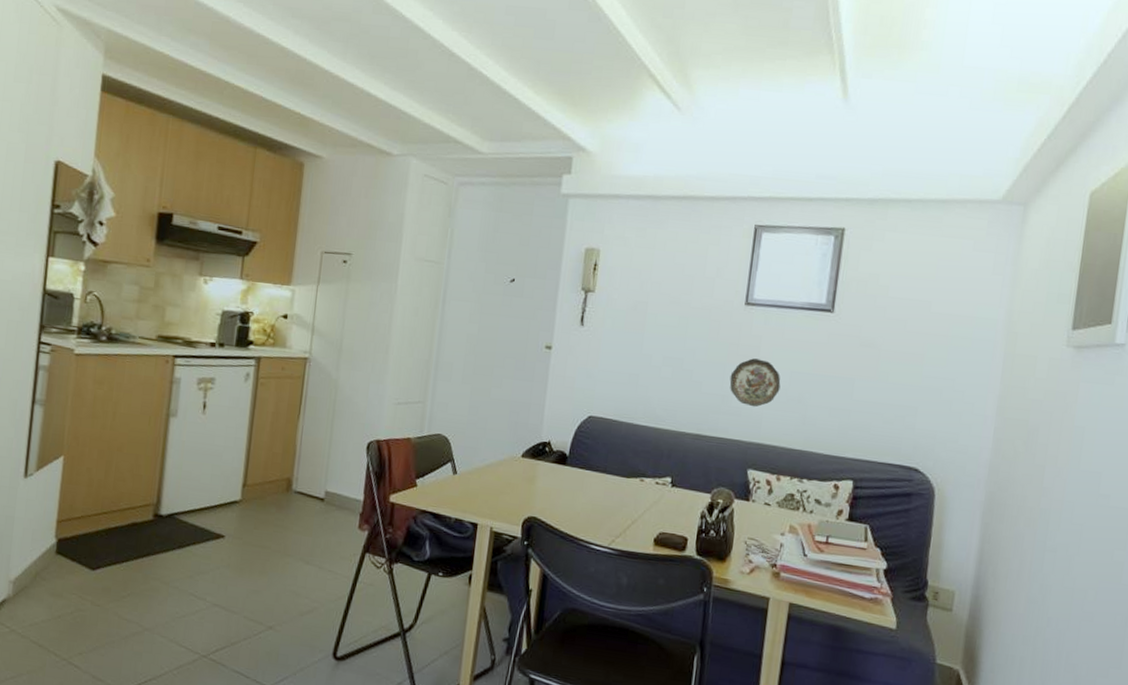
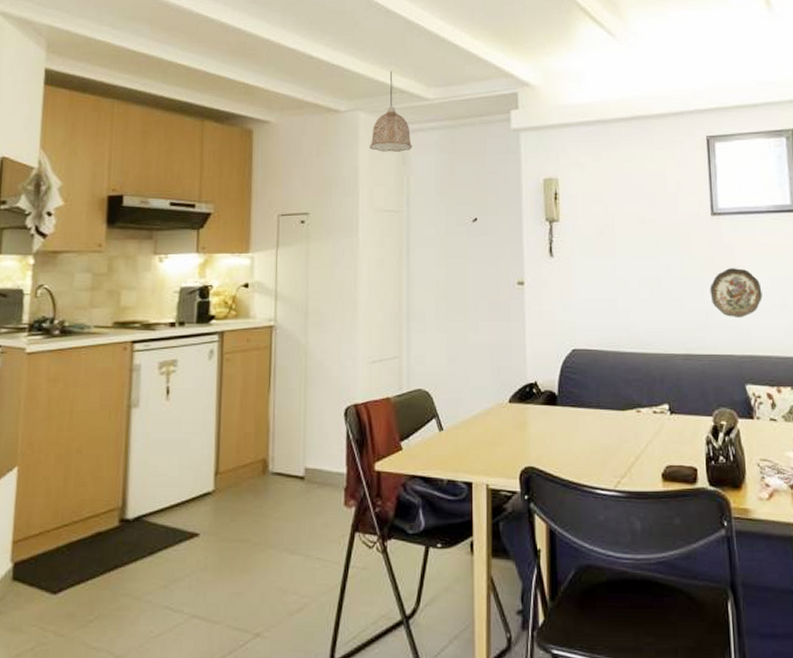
pendant lamp: none [418,118,461,204] -> present [370,70,413,152]

